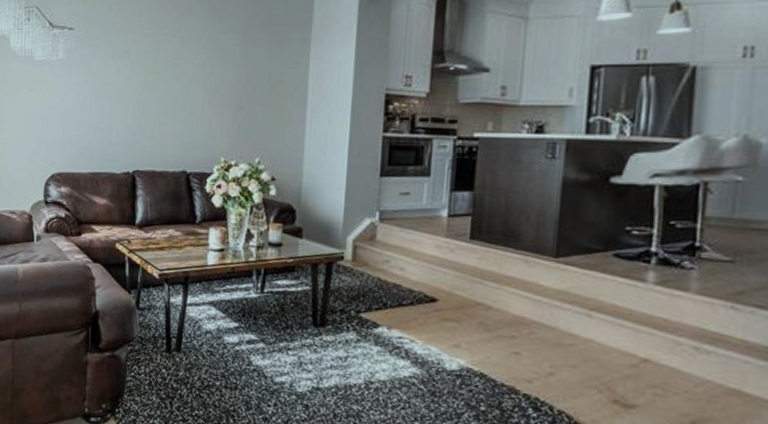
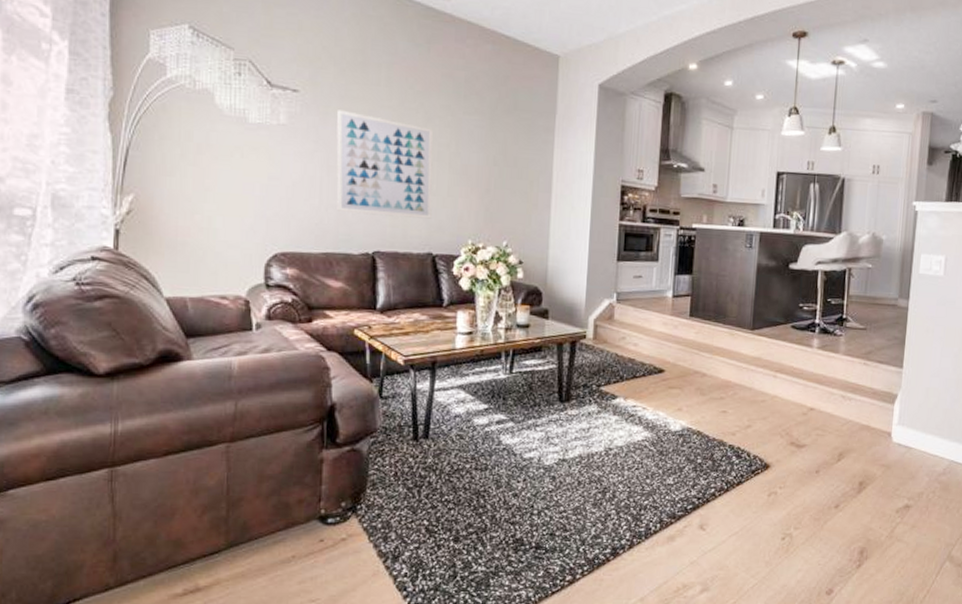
wall art: none [103,42,189,138] -> present [336,109,433,219]

